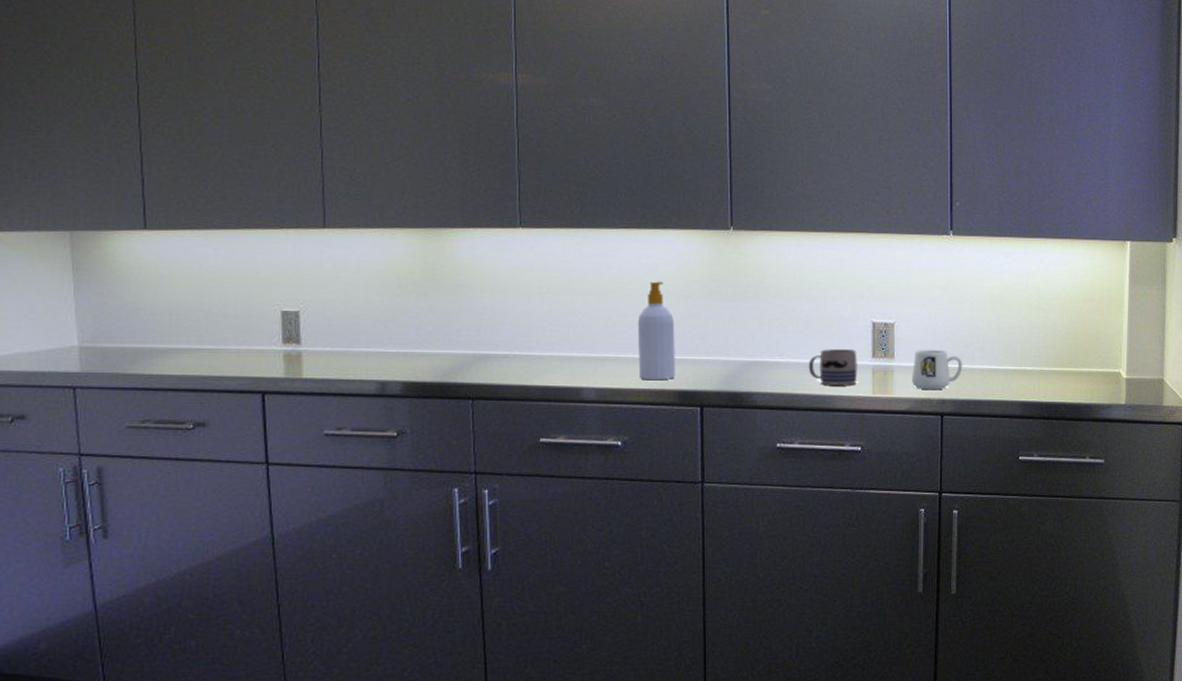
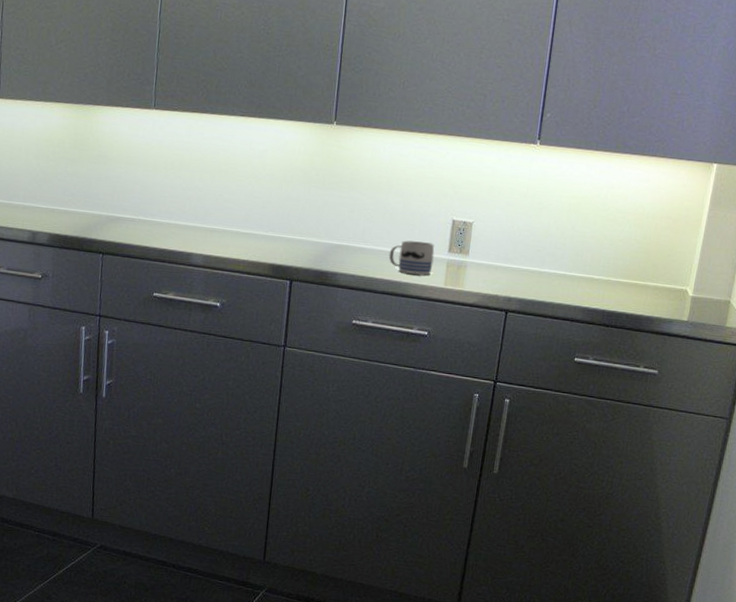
soap bottle: present [637,281,675,379] -> none [240,166,276,254]
mug: present [912,349,963,389] -> none [482,249,533,288]

